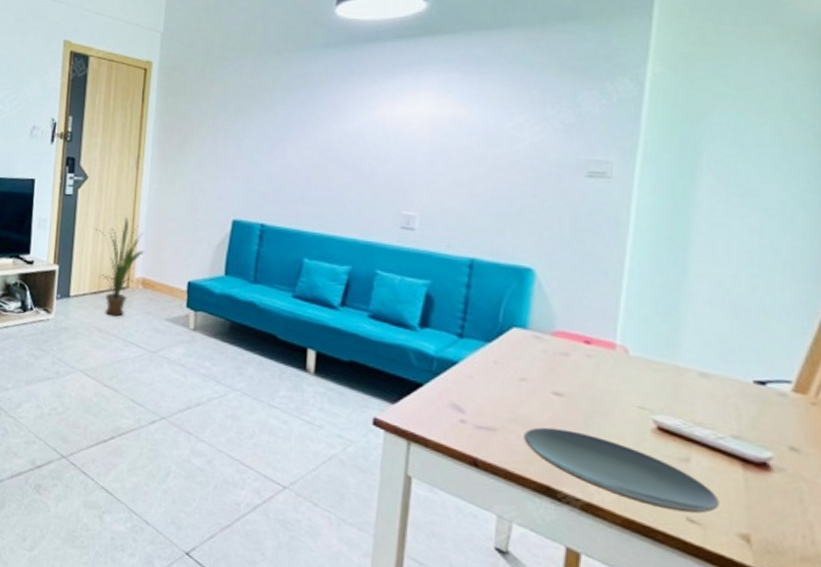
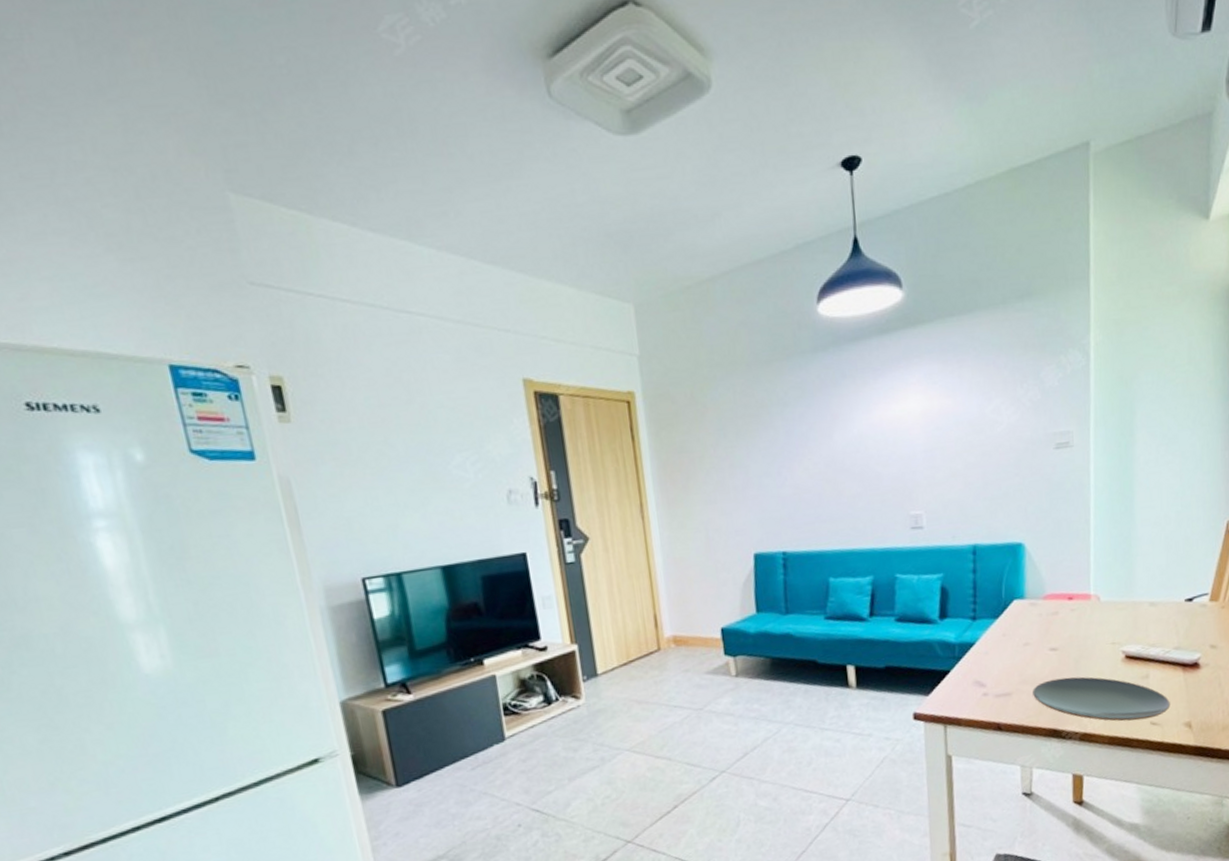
house plant: present [95,217,144,317] -> none [610,575,669,684]

